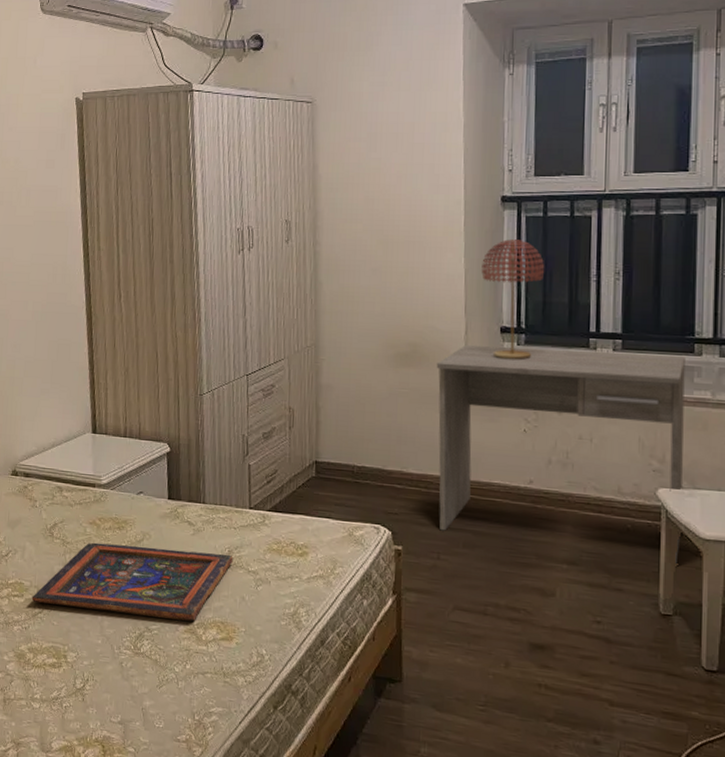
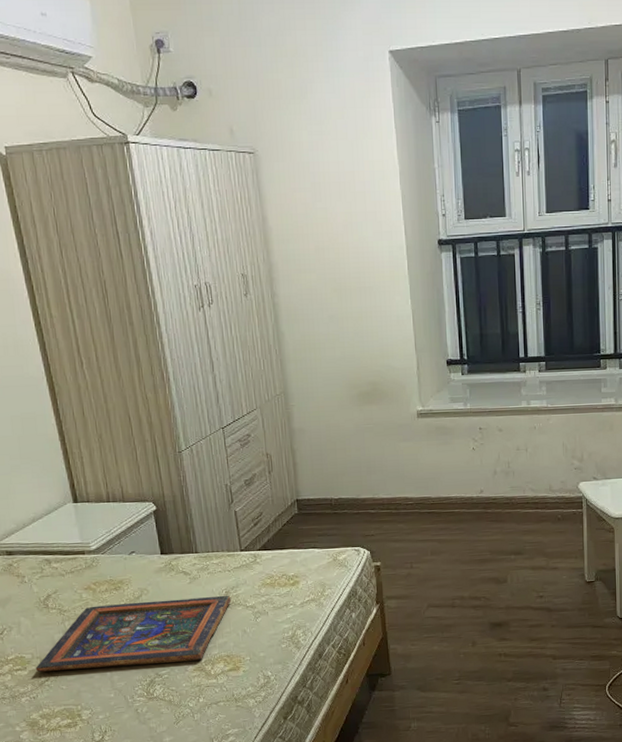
desk: present [436,344,685,564] -> none [395,370,598,544]
table lamp: present [481,239,545,359] -> none [426,279,480,388]

